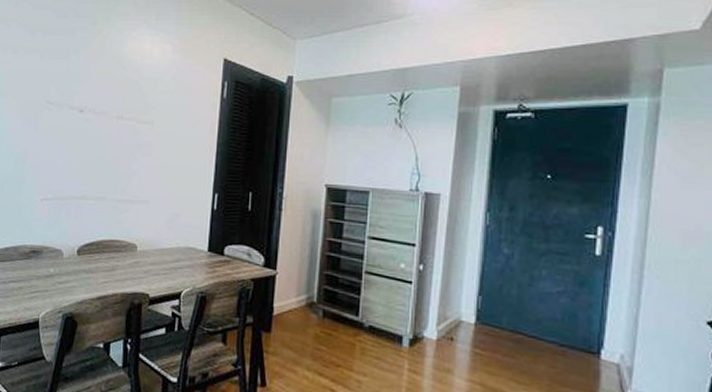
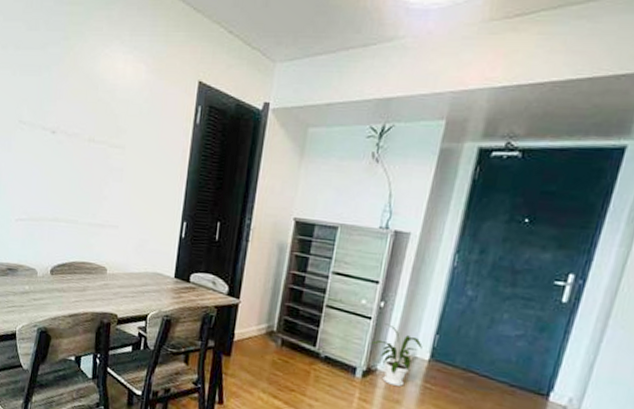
house plant: none [413,287,467,354] -> present [369,323,423,386]

